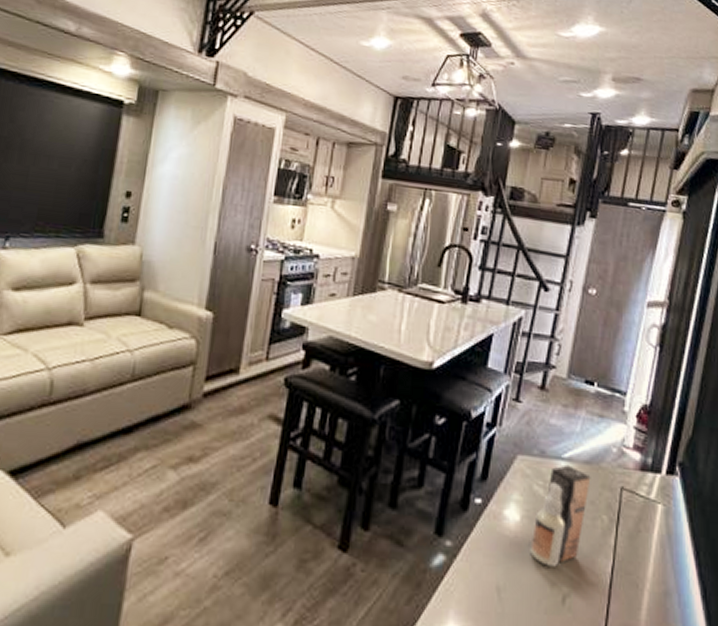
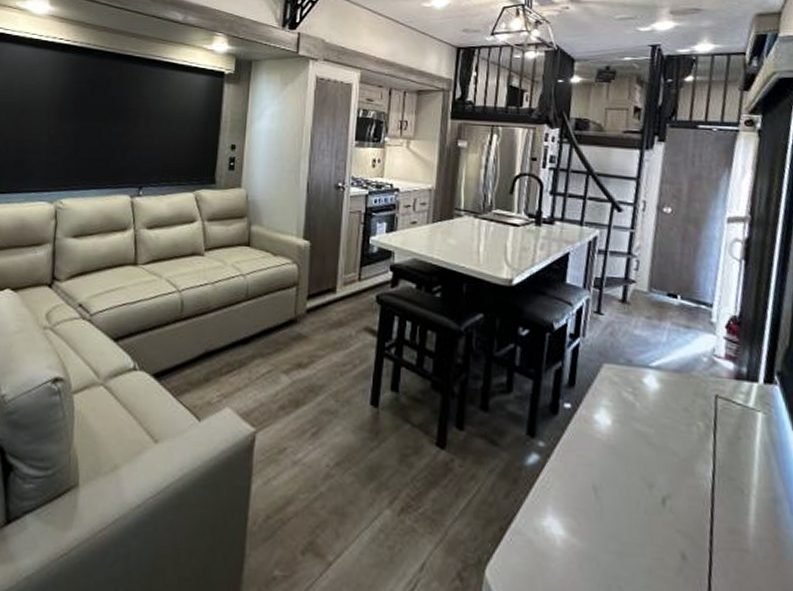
spray bottle: present [530,464,591,567] -> none [624,373,682,470]

